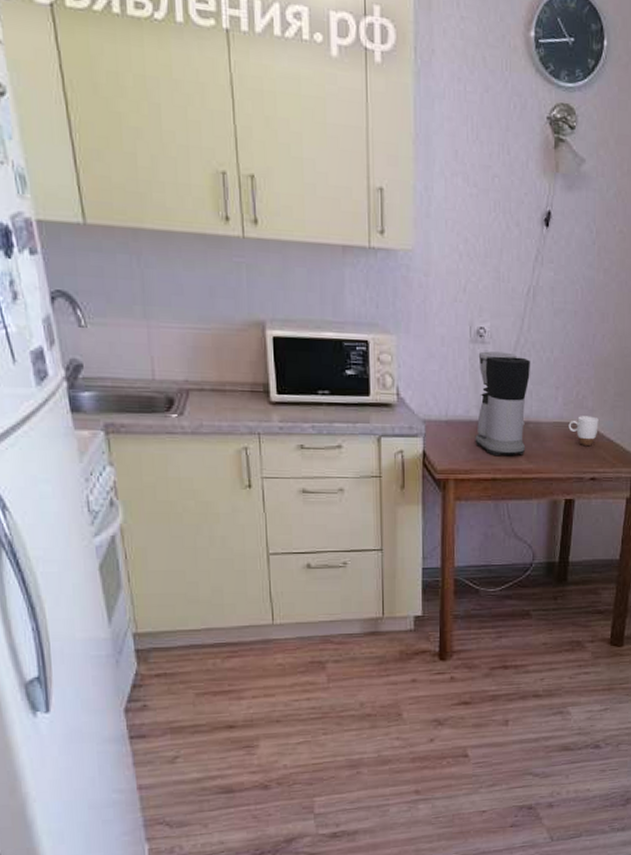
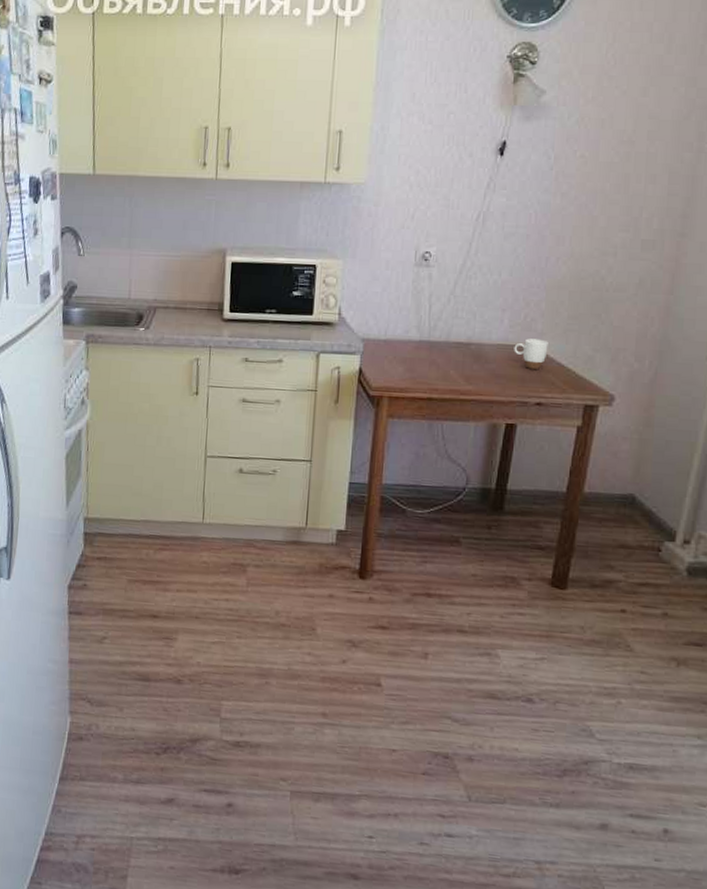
coffee maker: present [475,351,530,457] -> none [412,274,476,377]

